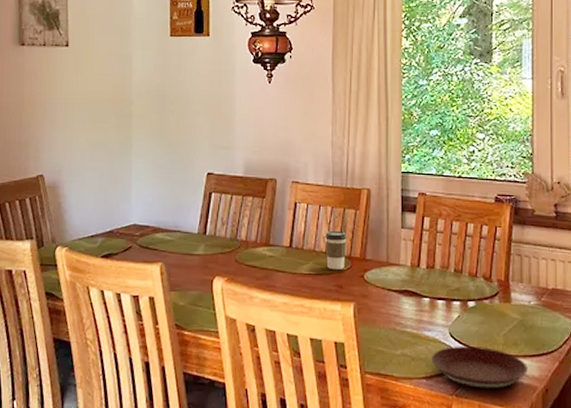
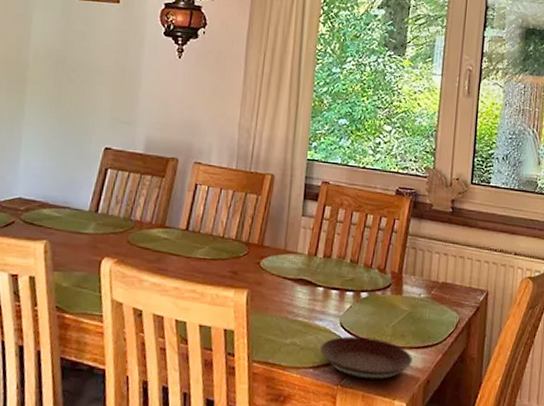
coffee cup: present [324,230,347,270] -> none [223,214,246,256]

